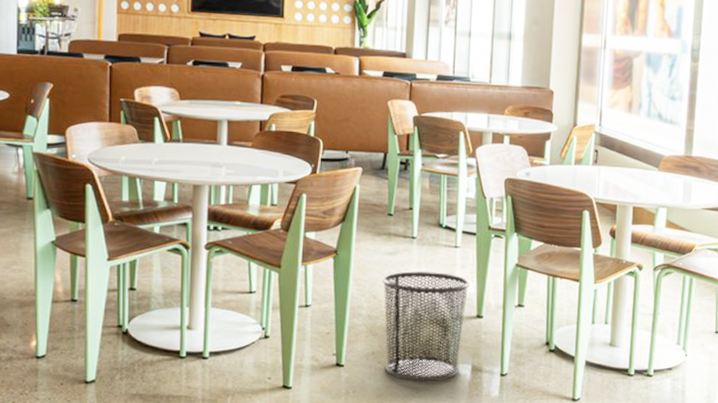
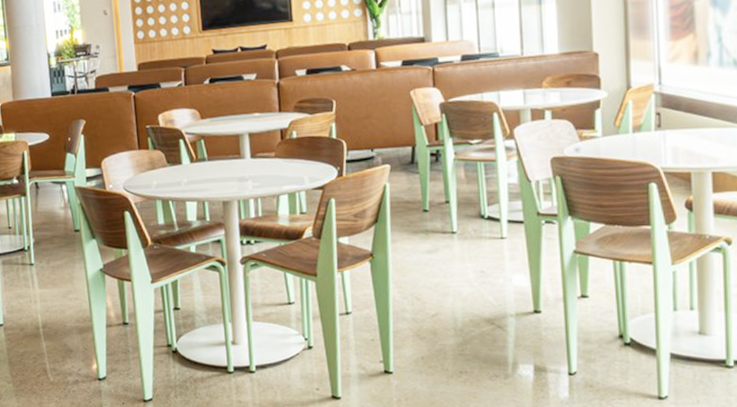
waste bin: present [382,271,471,382] -> none [424,267,523,386]

